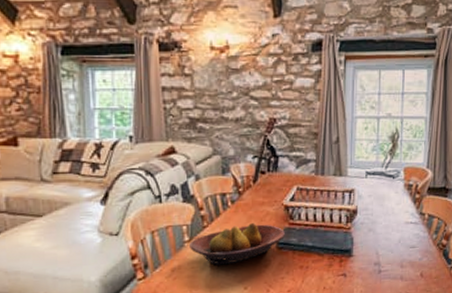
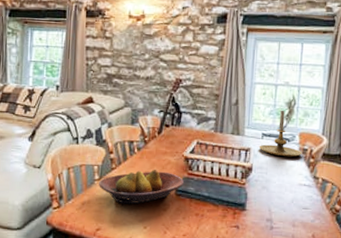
candle holder: none [363,144,407,195] -> present [258,109,301,157]

